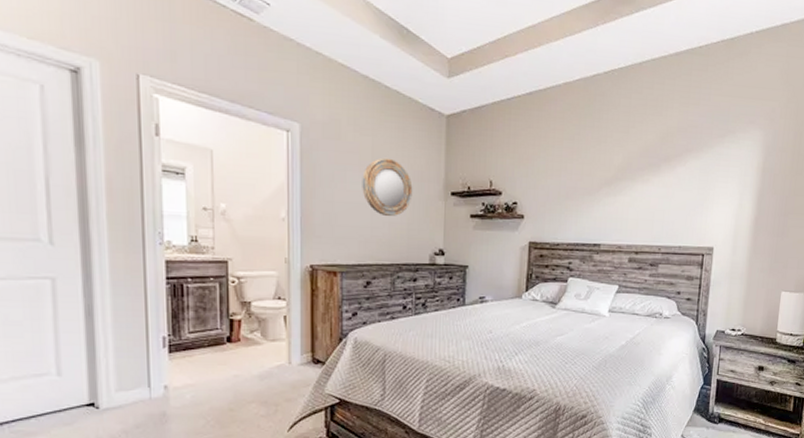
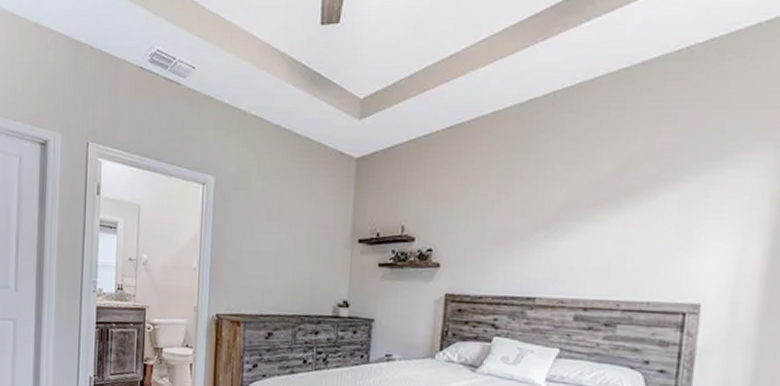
home mirror: present [362,157,413,217] -> none [268,205,319,266]

